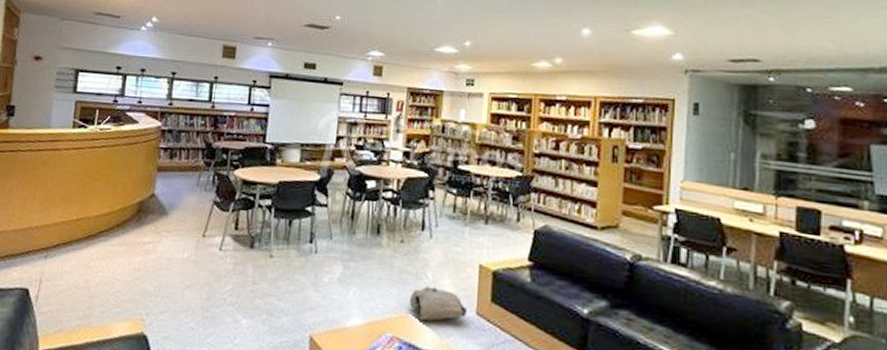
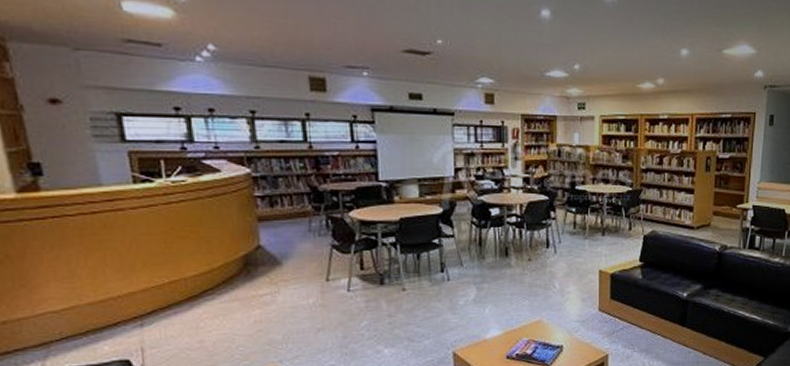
bag: present [409,286,468,321] -> none [541,294,592,322]

